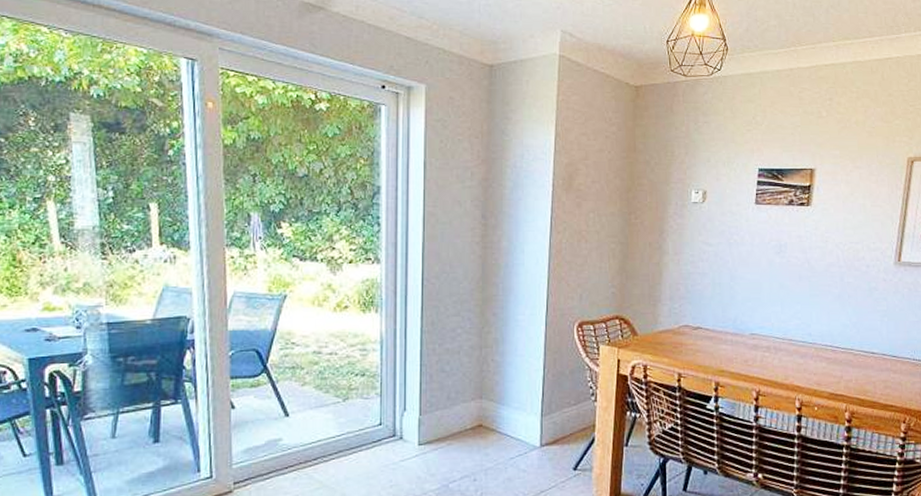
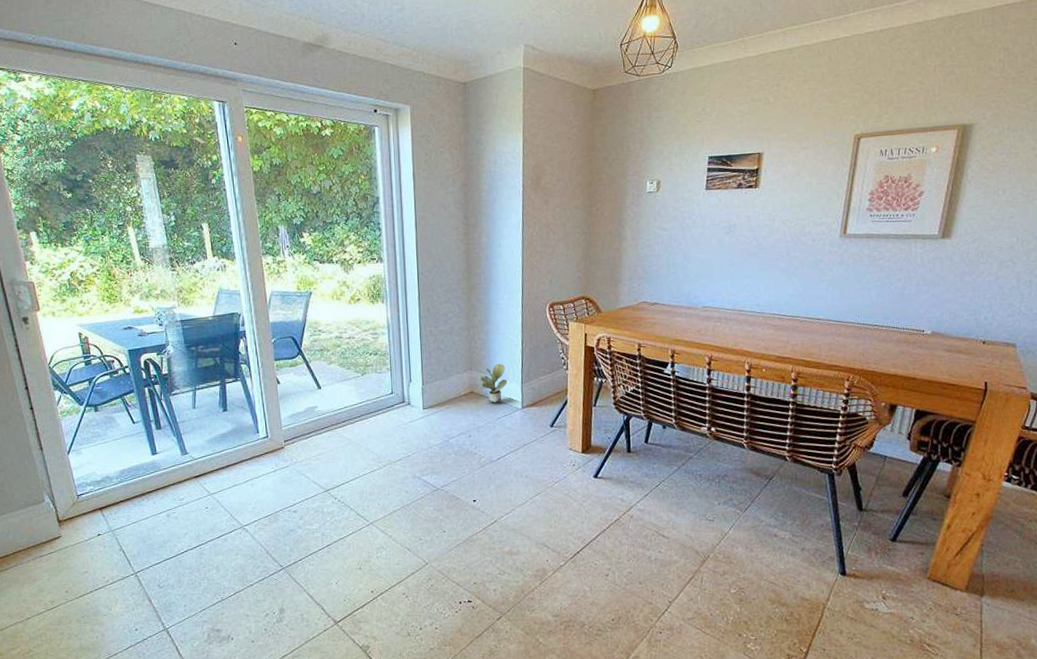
potted plant: none [491,391,524,439] -> present [480,363,507,403]

